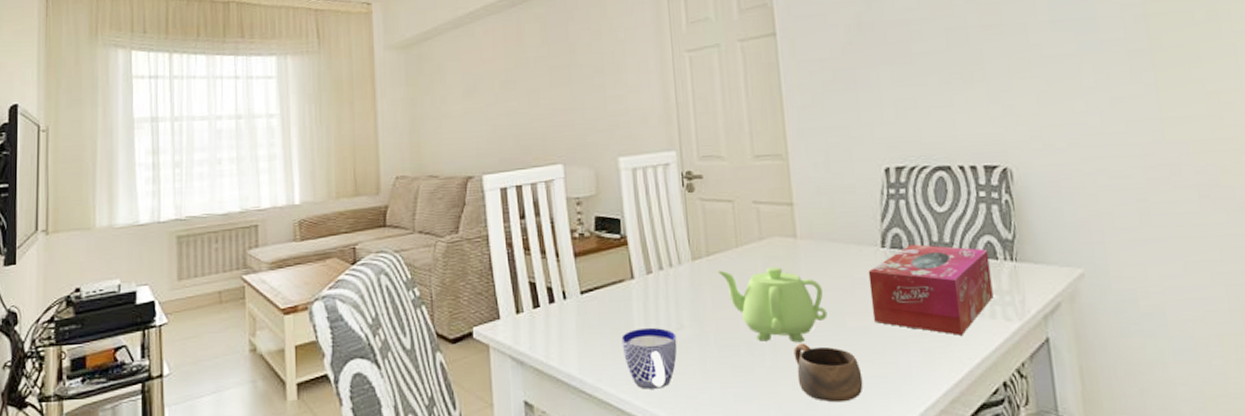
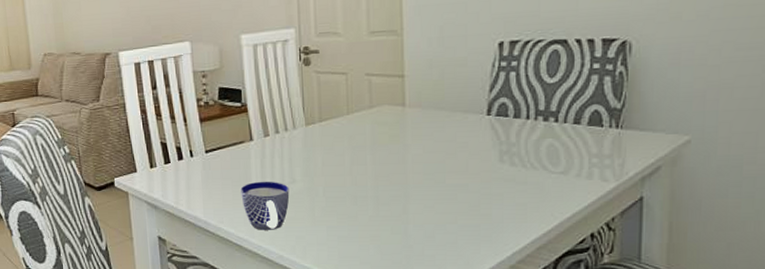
teapot: present [717,267,828,343] -> none [328,132,429,196]
cup: present [793,343,863,403] -> none [394,196,456,246]
tissue box: present [868,244,994,335] -> none [471,113,594,193]

